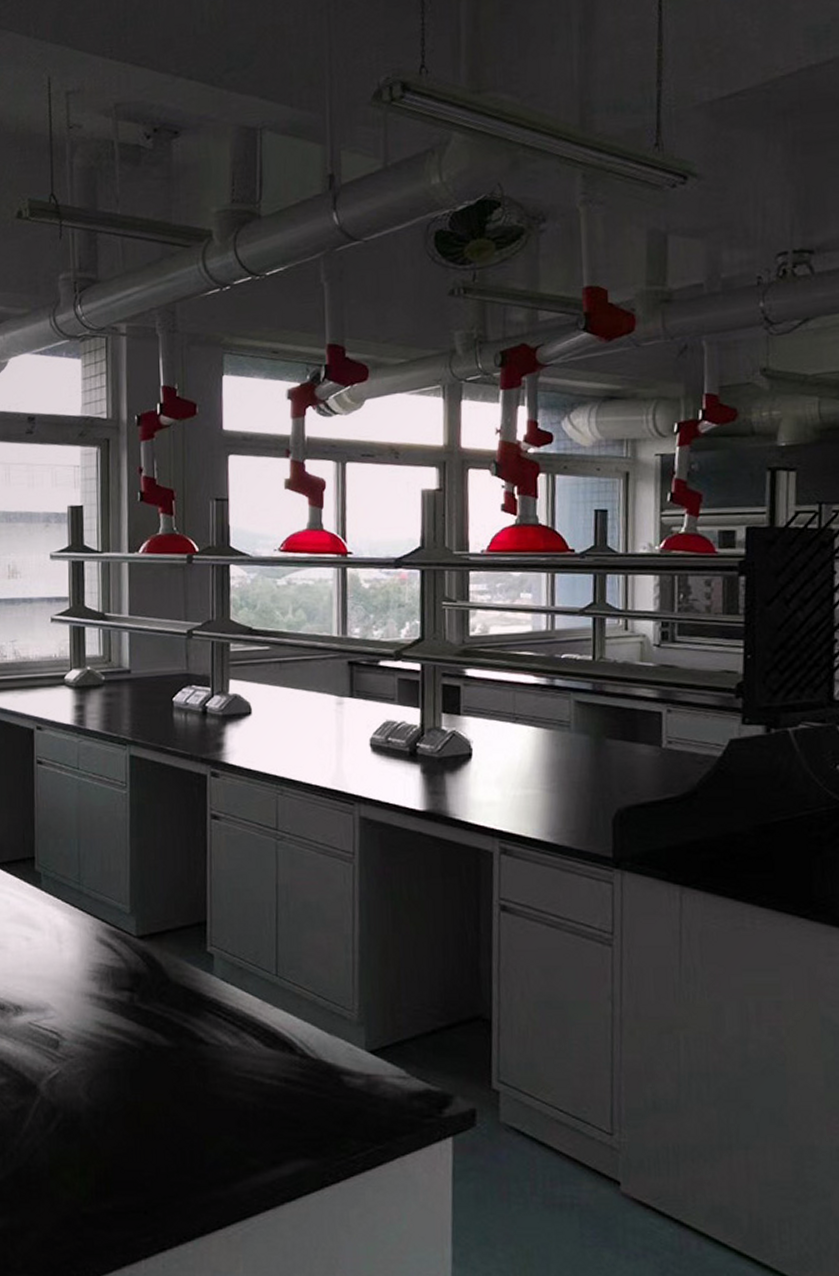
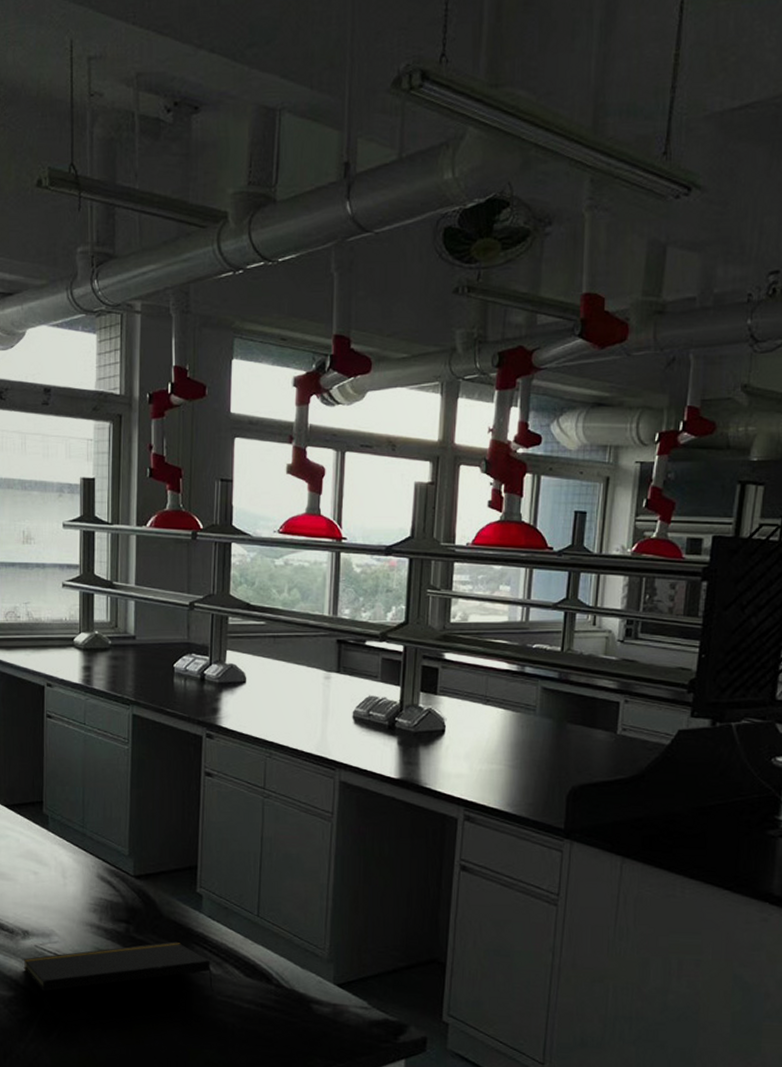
notepad: none [16,1010,230,1076] -> present [23,941,213,992]

